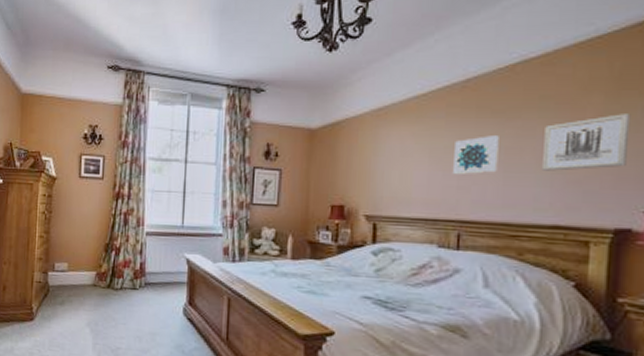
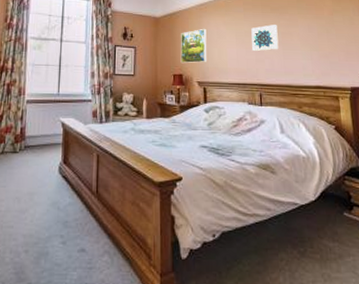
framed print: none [342,142,384,192] -> present [180,28,207,64]
wall art: present [541,114,631,171] -> none [302,13,350,49]

